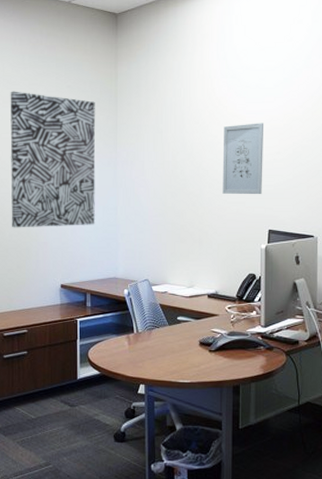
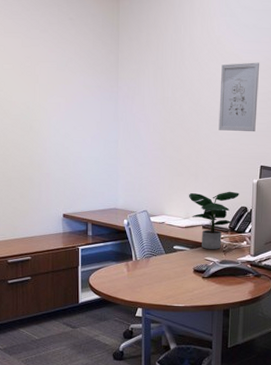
wall art: present [10,91,96,228] -> none [12,21,97,159]
potted plant: none [192,257,246,320] -> present [188,191,239,249]

